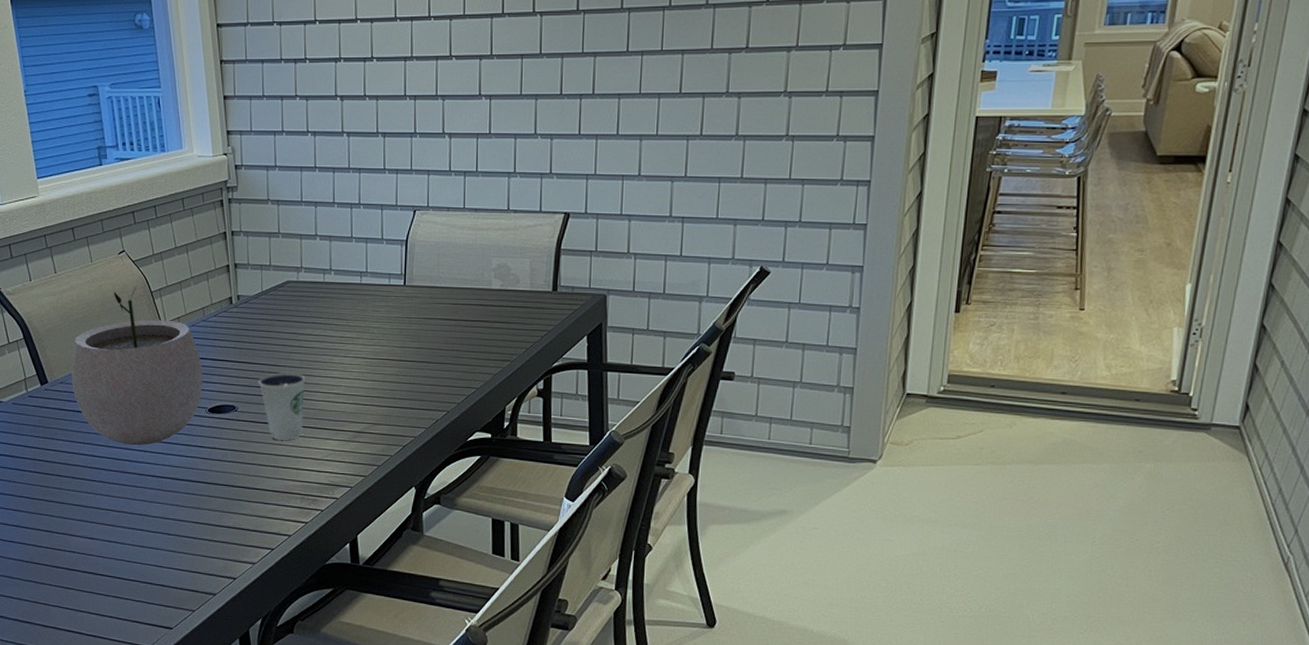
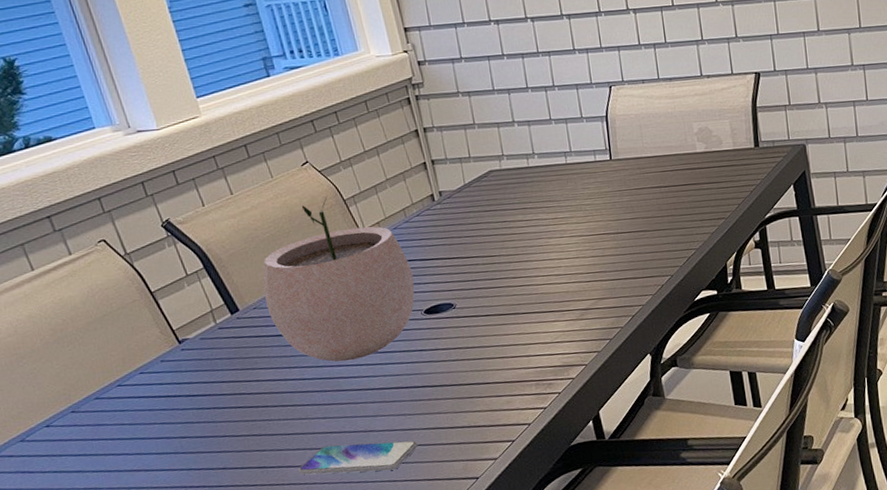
smartphone: none [78,522,186,556] -> present [298,440,418,475]
dixie cup: present [258,372,306,440] -> none [473,260,528,330]

